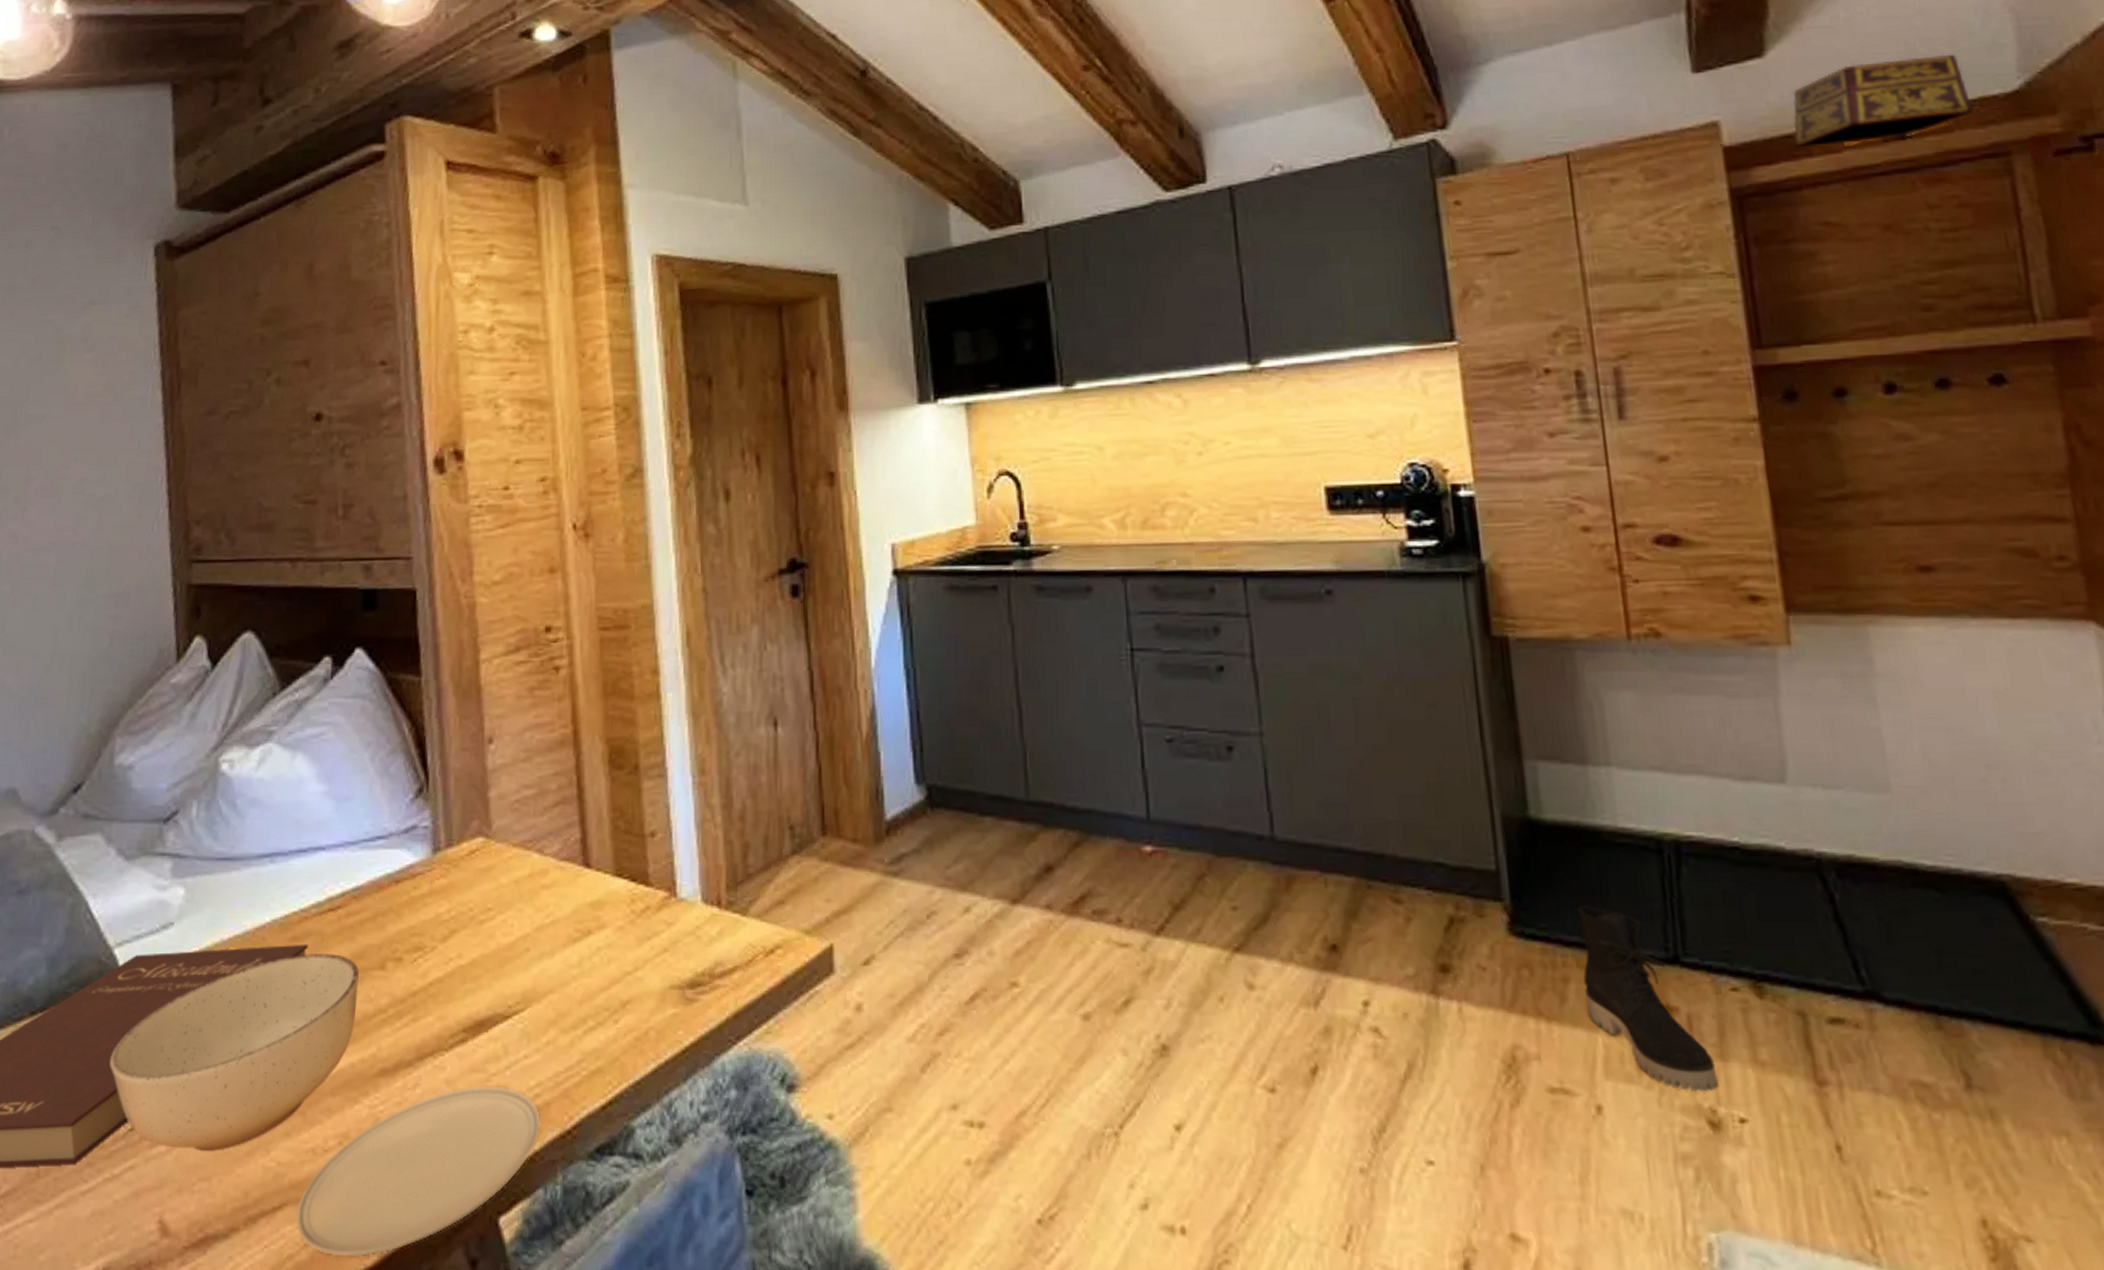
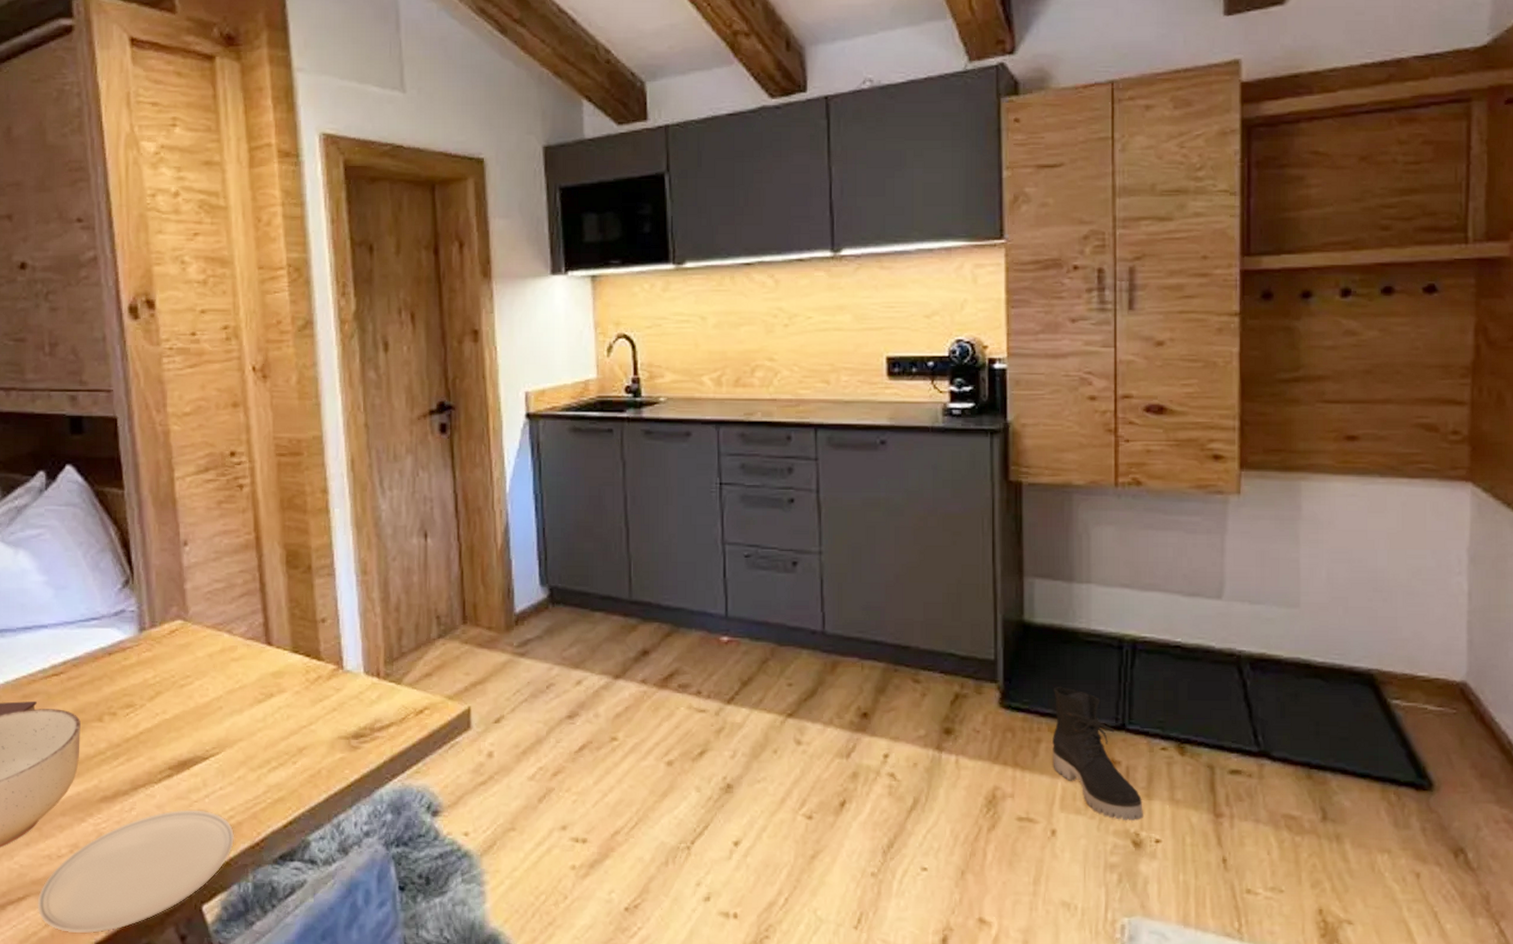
decorative box: present [1793,54,1973,147] -> none [1299,10,1448,86]

